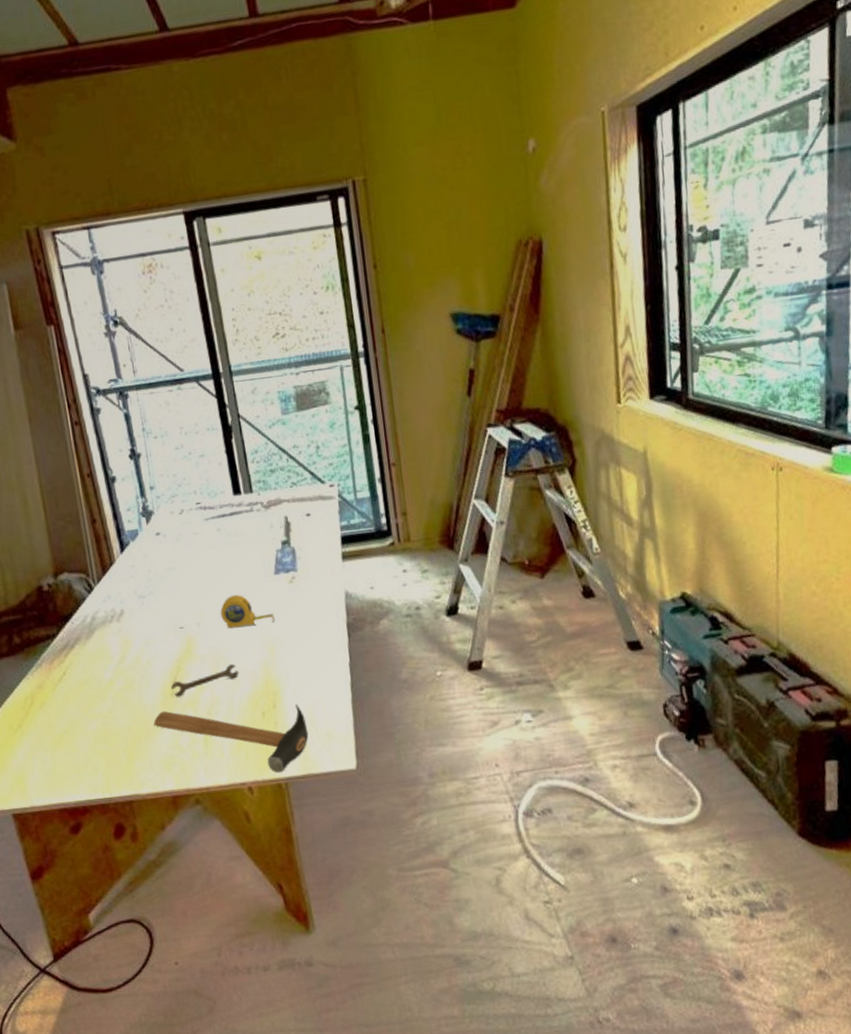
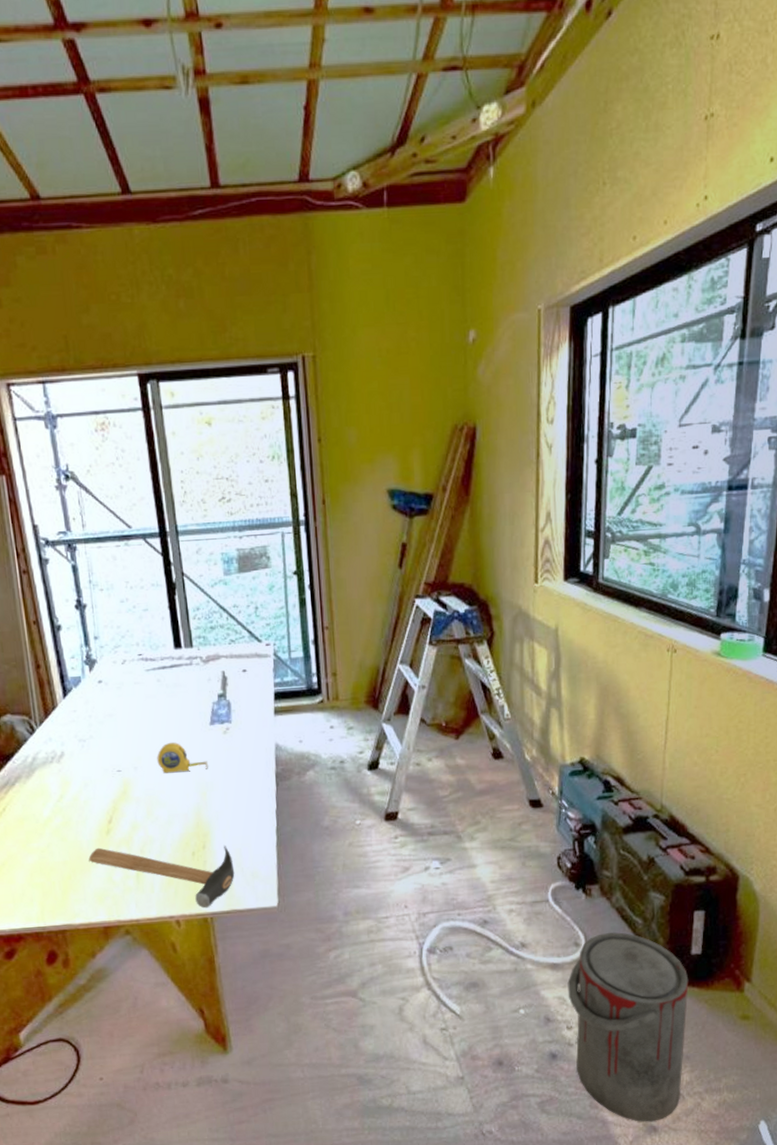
wrench: present [171,664,239,697] -> none [107,807,173,836]
paint can: none [684,787,826,1006] -> present [567,932,689,1122]

